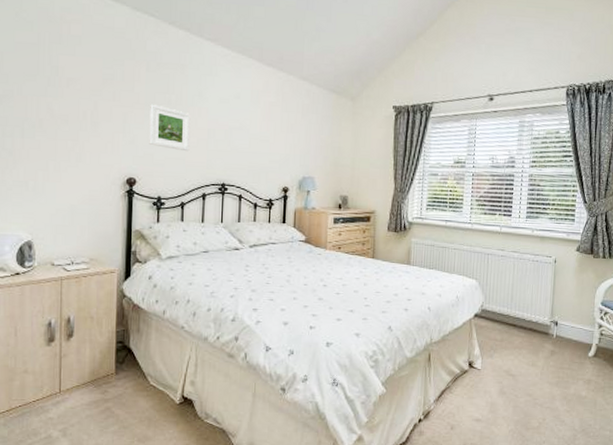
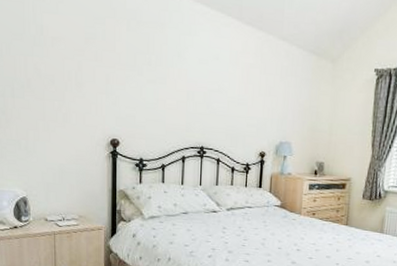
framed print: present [149,104,191,152] -> none [131,64,171,114]

